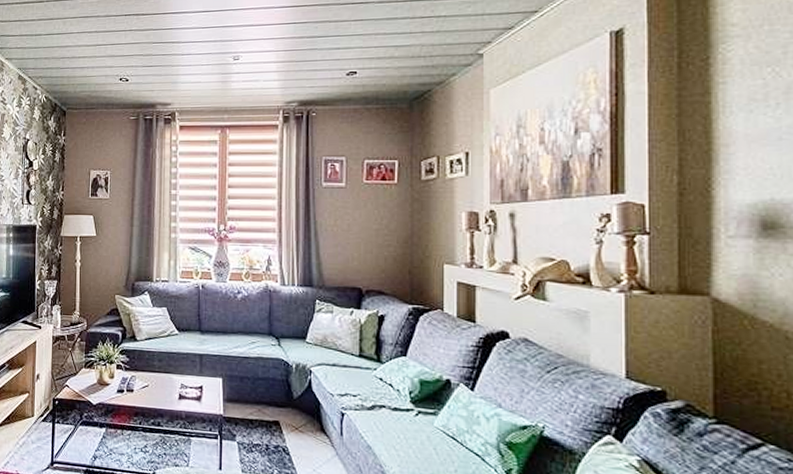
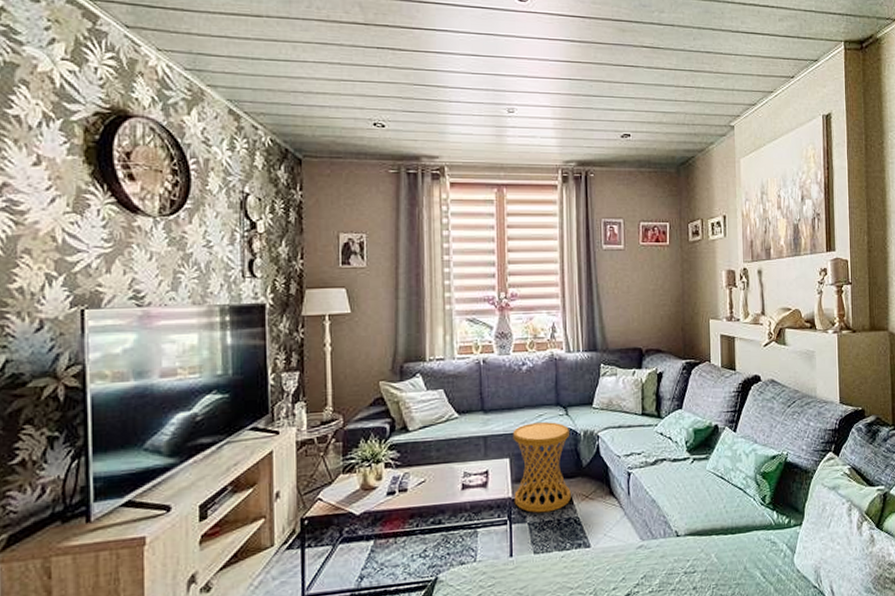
side table: none [225,348,281,436] -> present [512,422,571,513]

